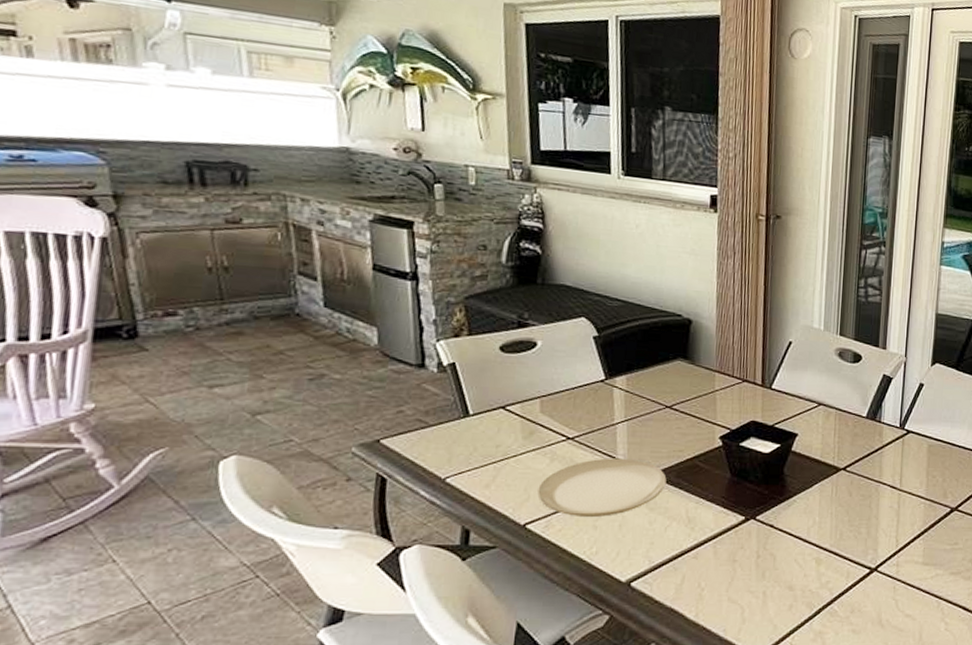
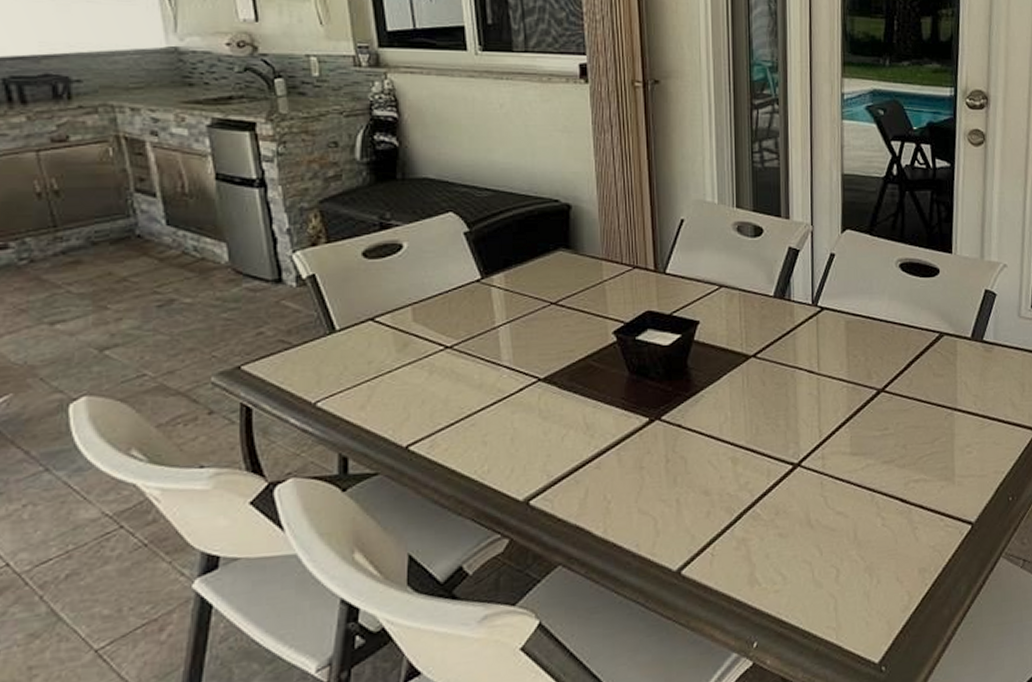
plate: present [537,458,667,517] -> none [418,364,559,433]

